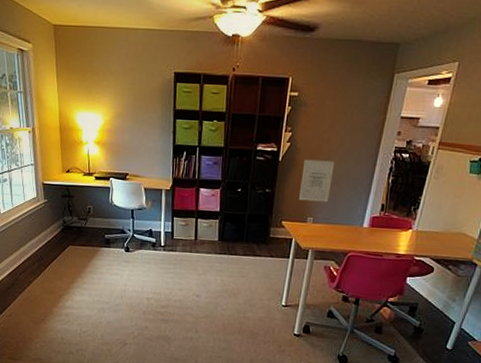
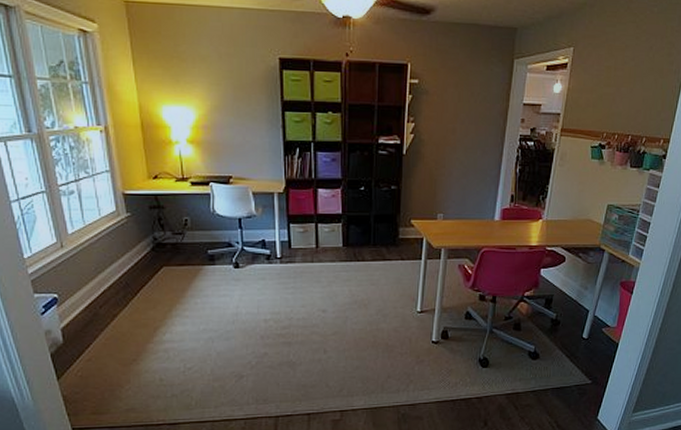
wall art: present [299,159,335,203] -> none [427,151,462,197]

